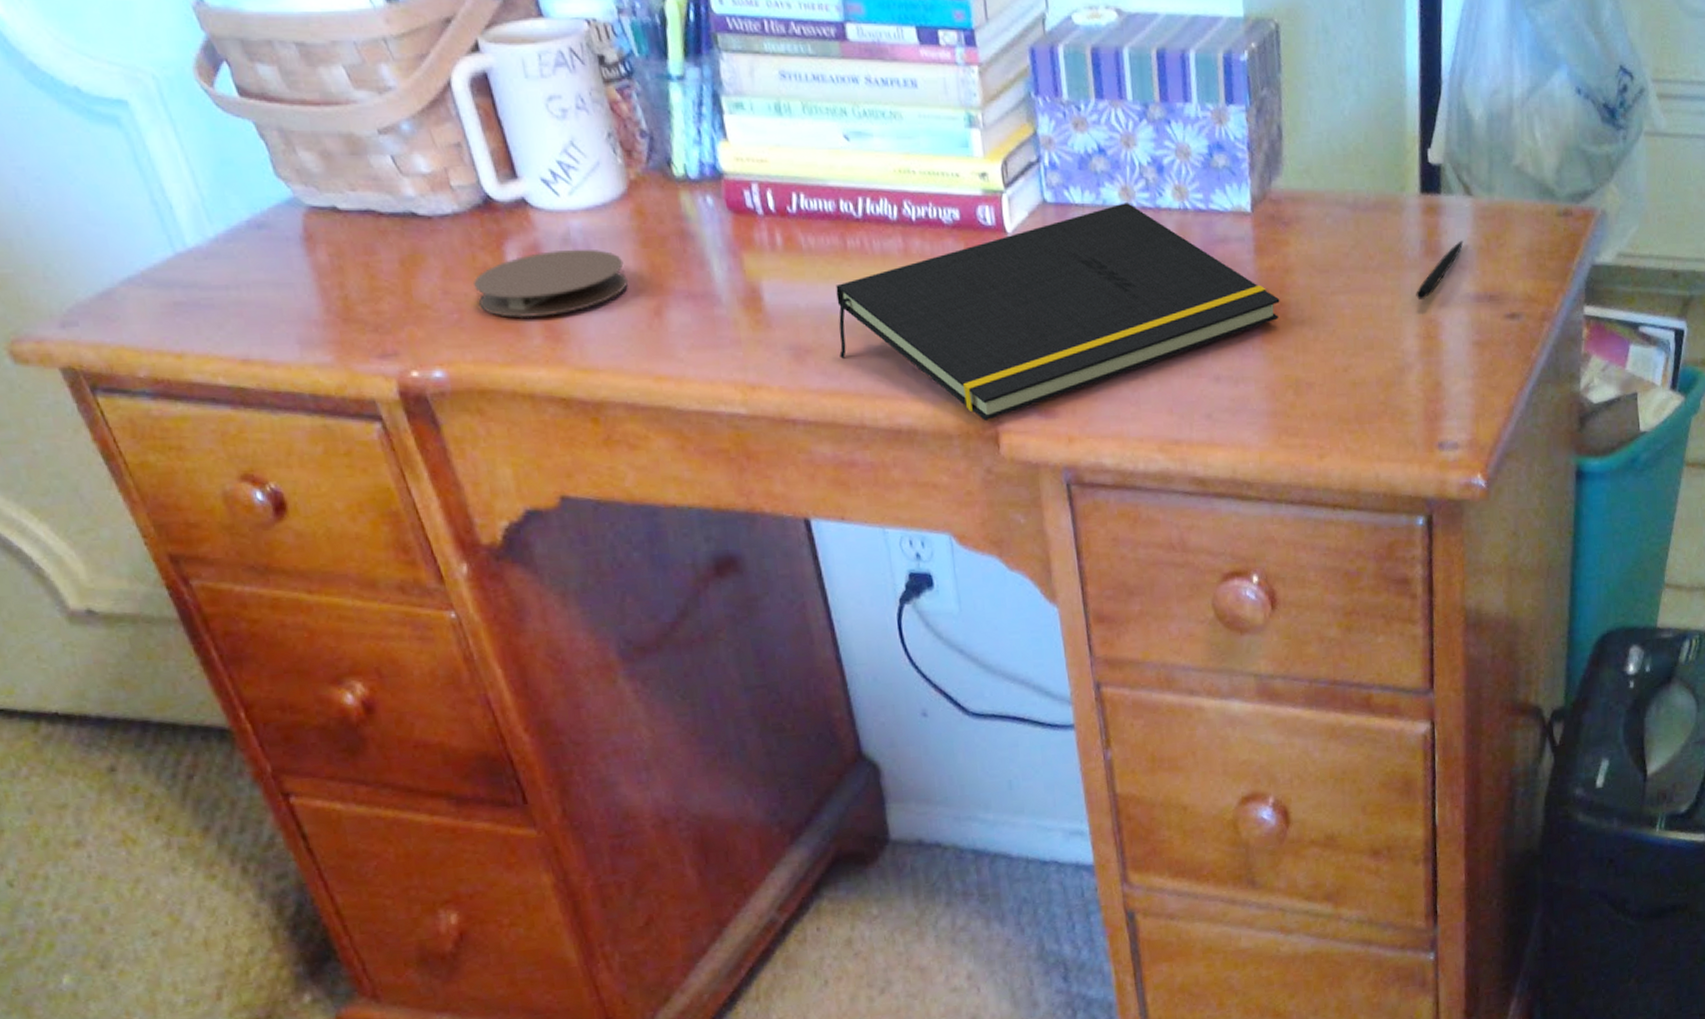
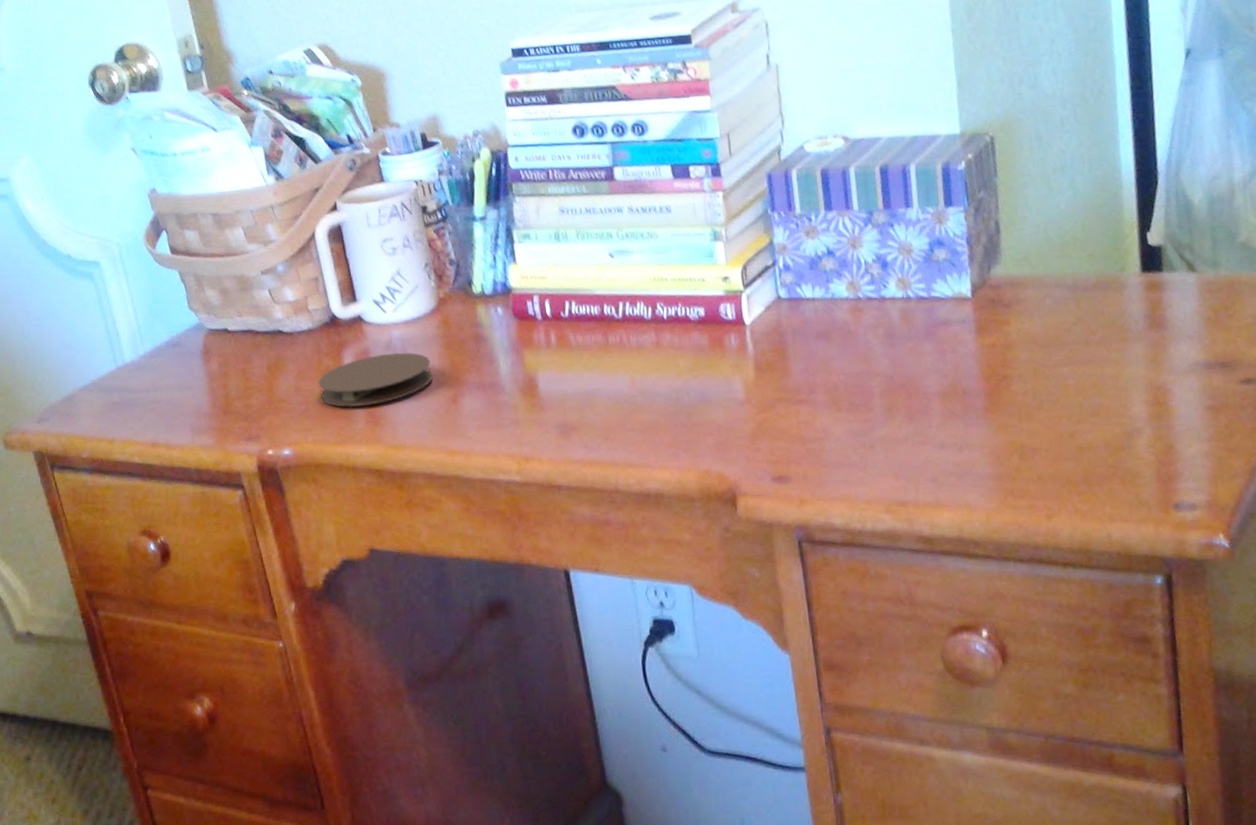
notepad: present [835,203,1280,421] -> none [598,295,1002,485]
pen: present [1416,240,1464,299] -> none [1142,313,1190,369]

